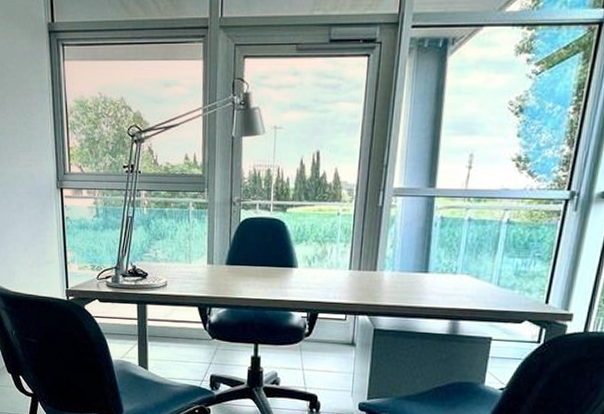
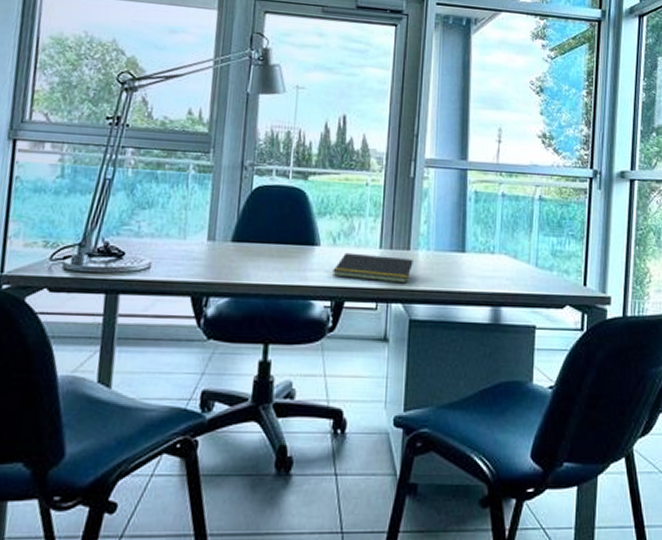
notepad: none [308,273,379,299] -> present [332,252,413,284]

